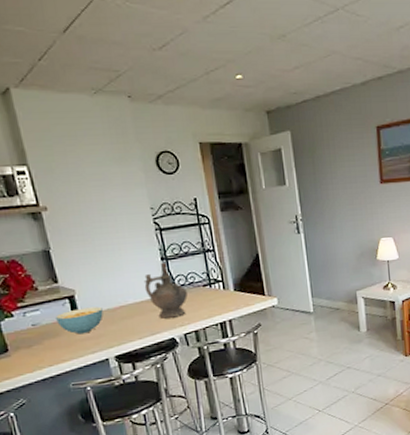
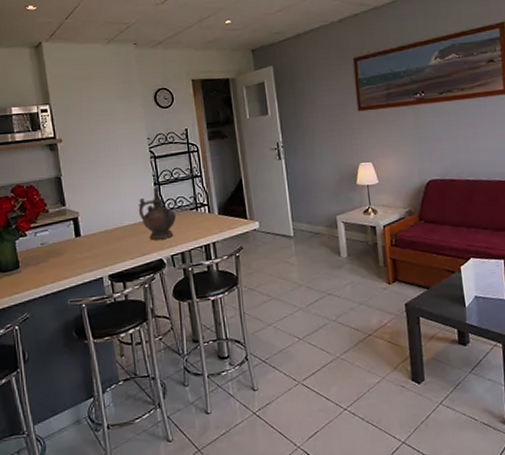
cereal bowl: present [56,306,104,335] -> none [61,228,101,254]

